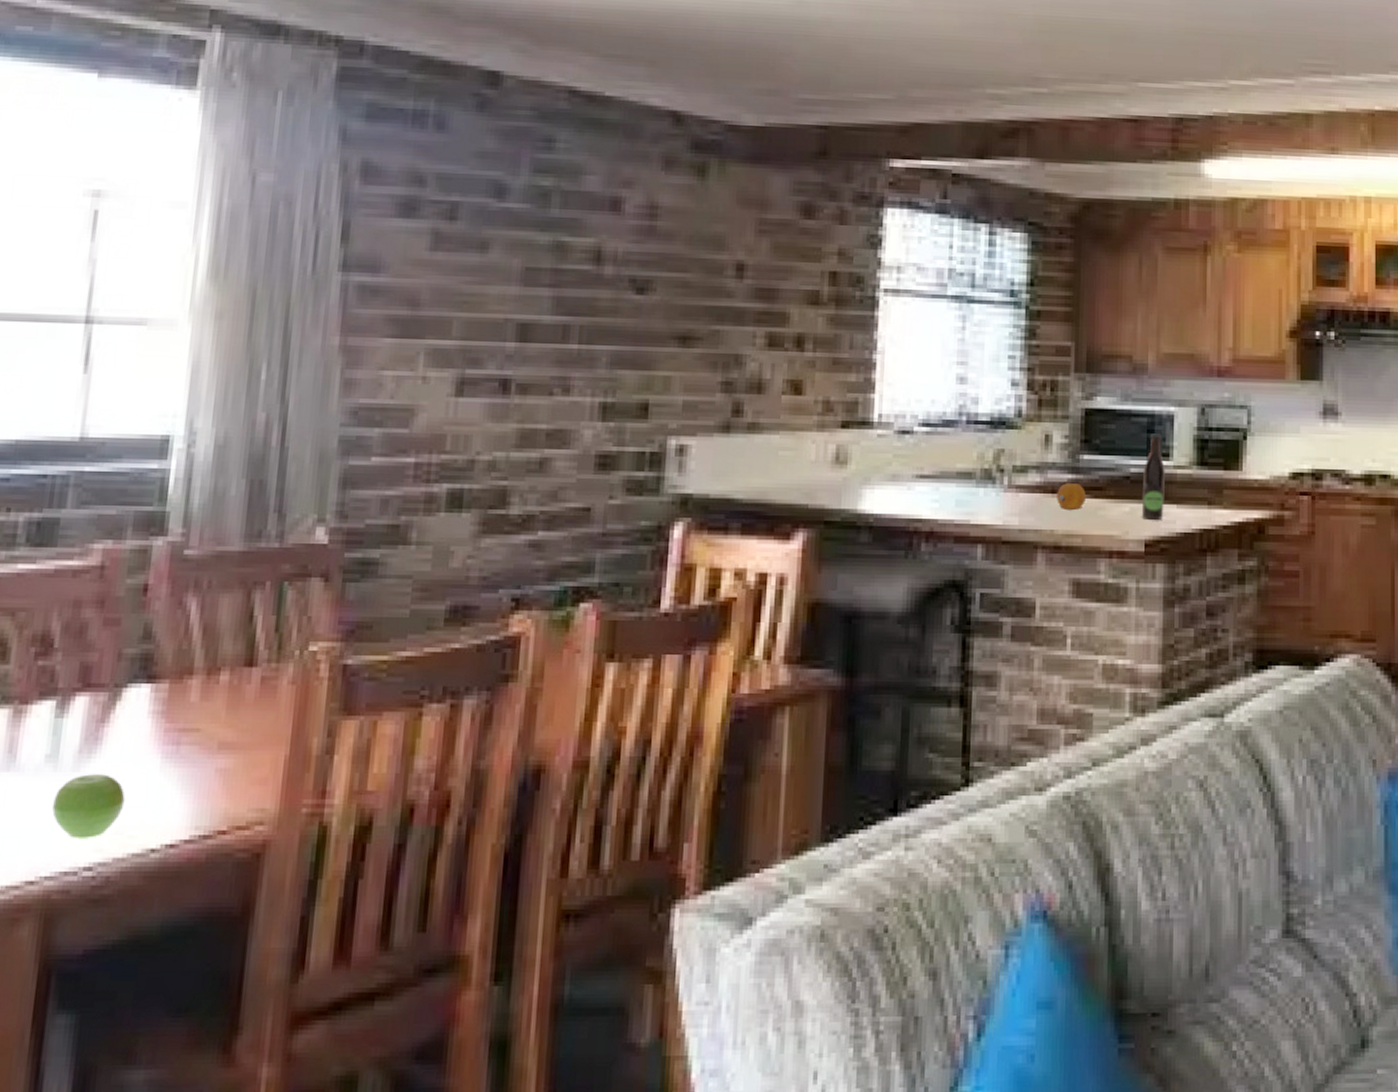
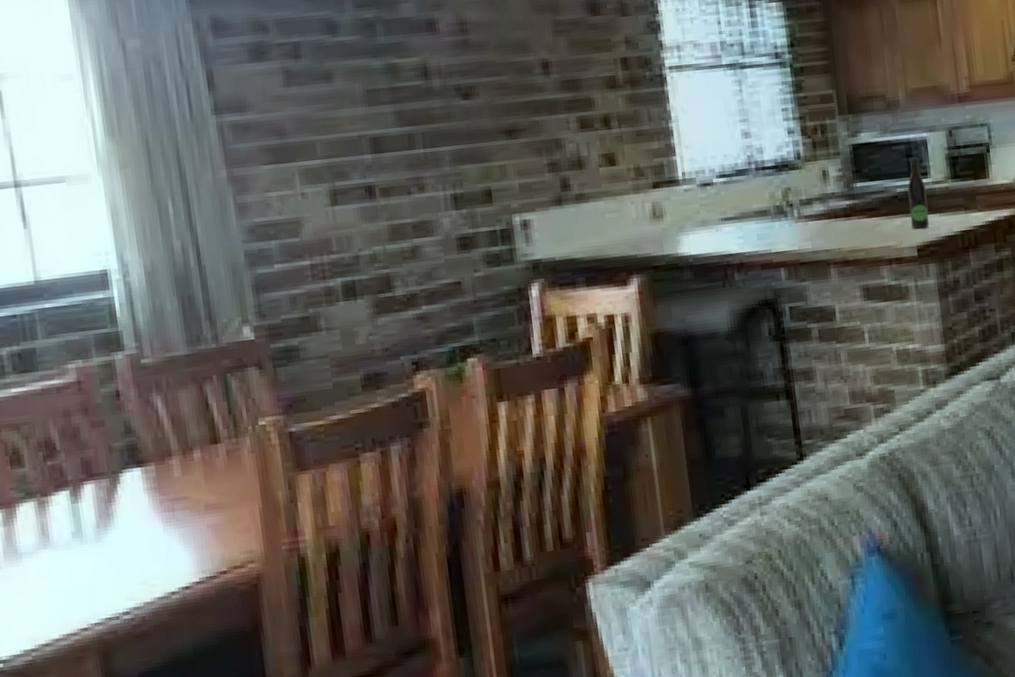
fruit: present [52,774,125,838] -> none [86,541,143,592]
fruit: present [1057,483,1087,511] -> none [839,207,864,231]

